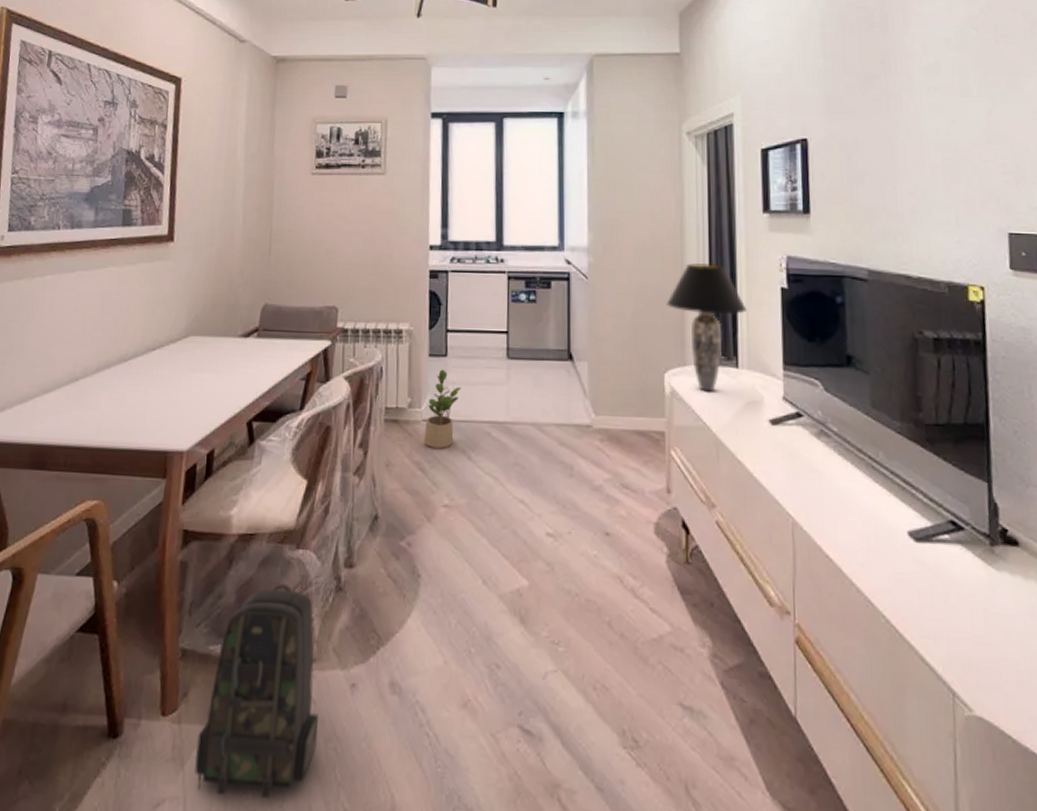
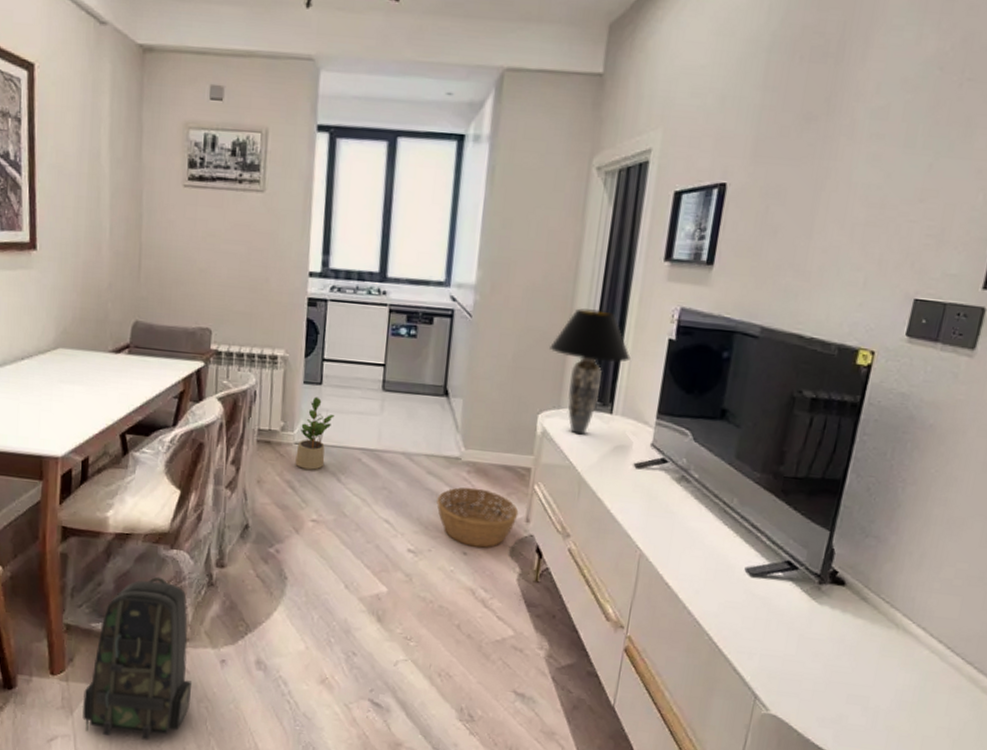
basket: none [572,457,658,526] -> present [437,487,519,548]

